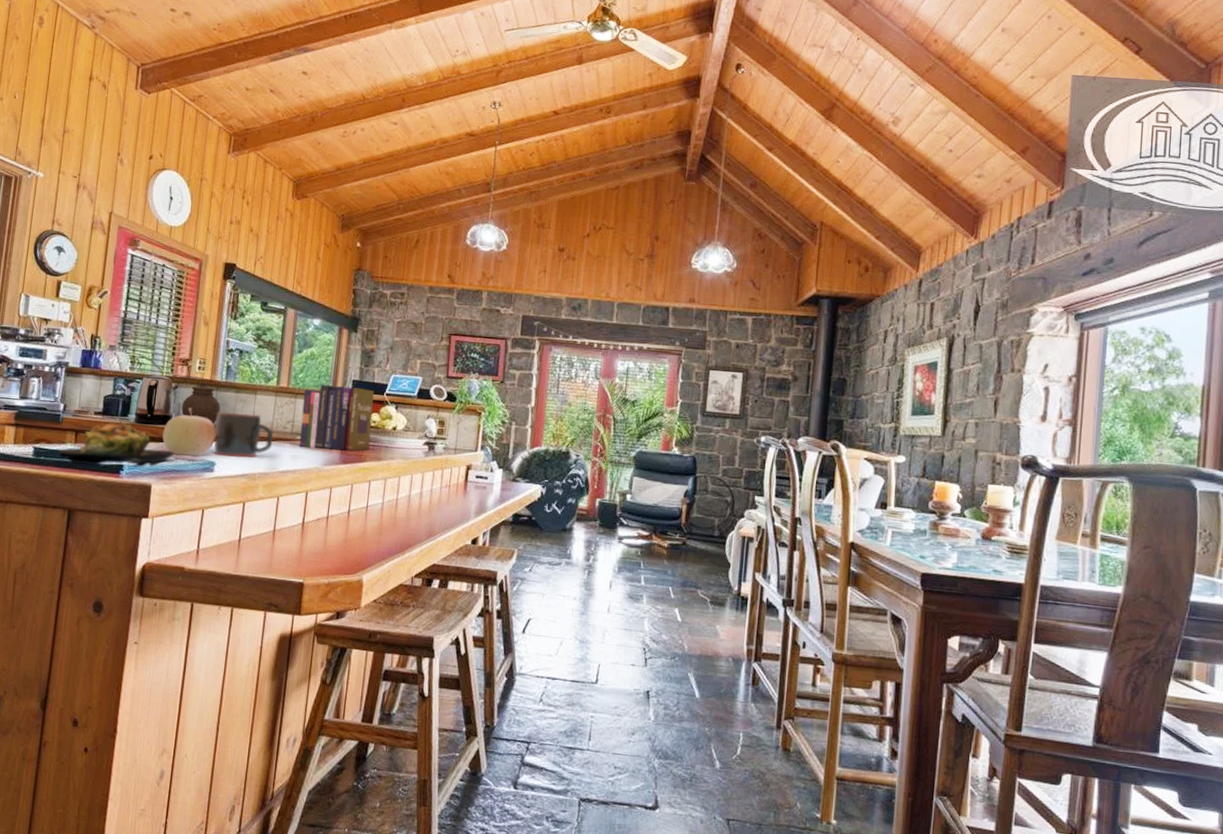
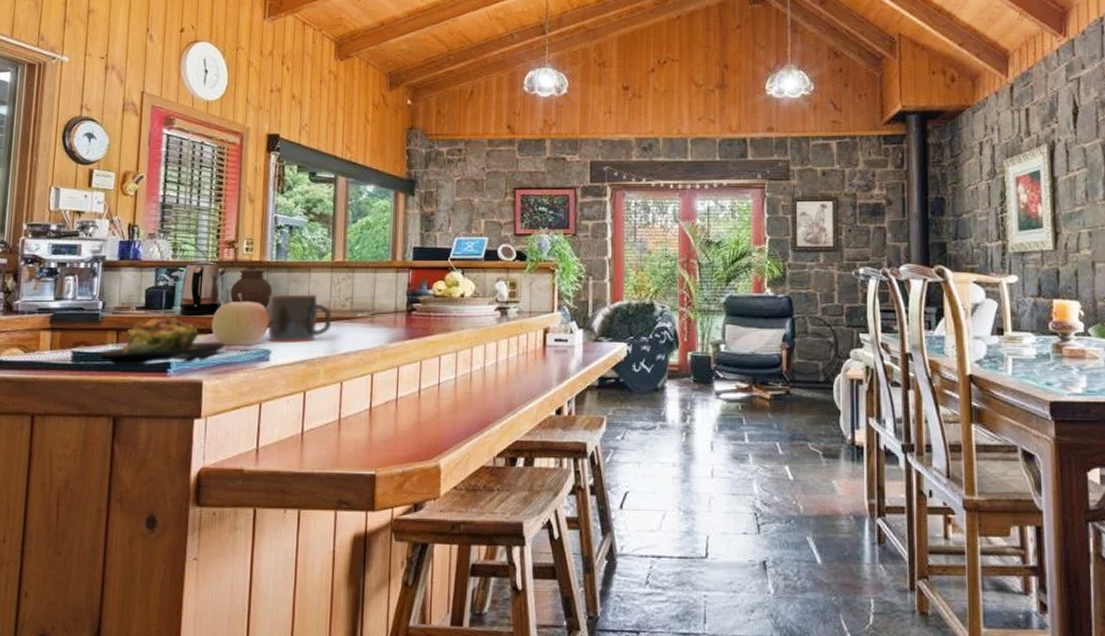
books: present [299,385,374,452] -> none [360,255,438,326]

